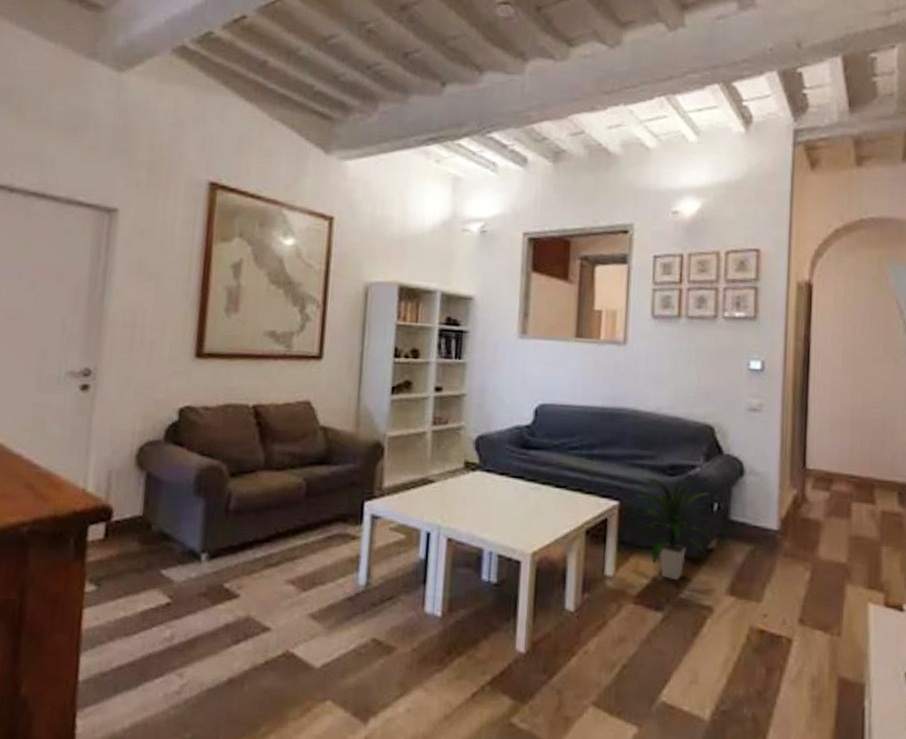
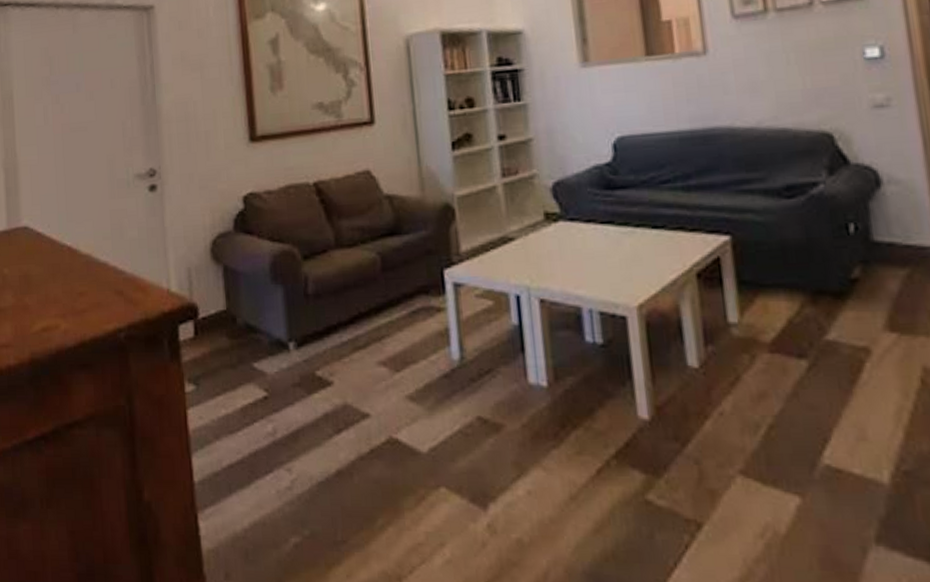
indoor plant: present [638,473,712,581] -> none [750,192,854,321]

